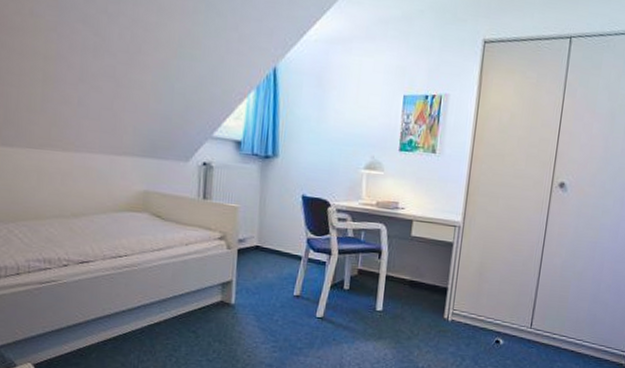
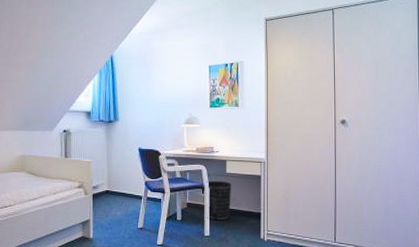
wastebasket: none [382,244,416,294] -> present [207,180,231,221]

